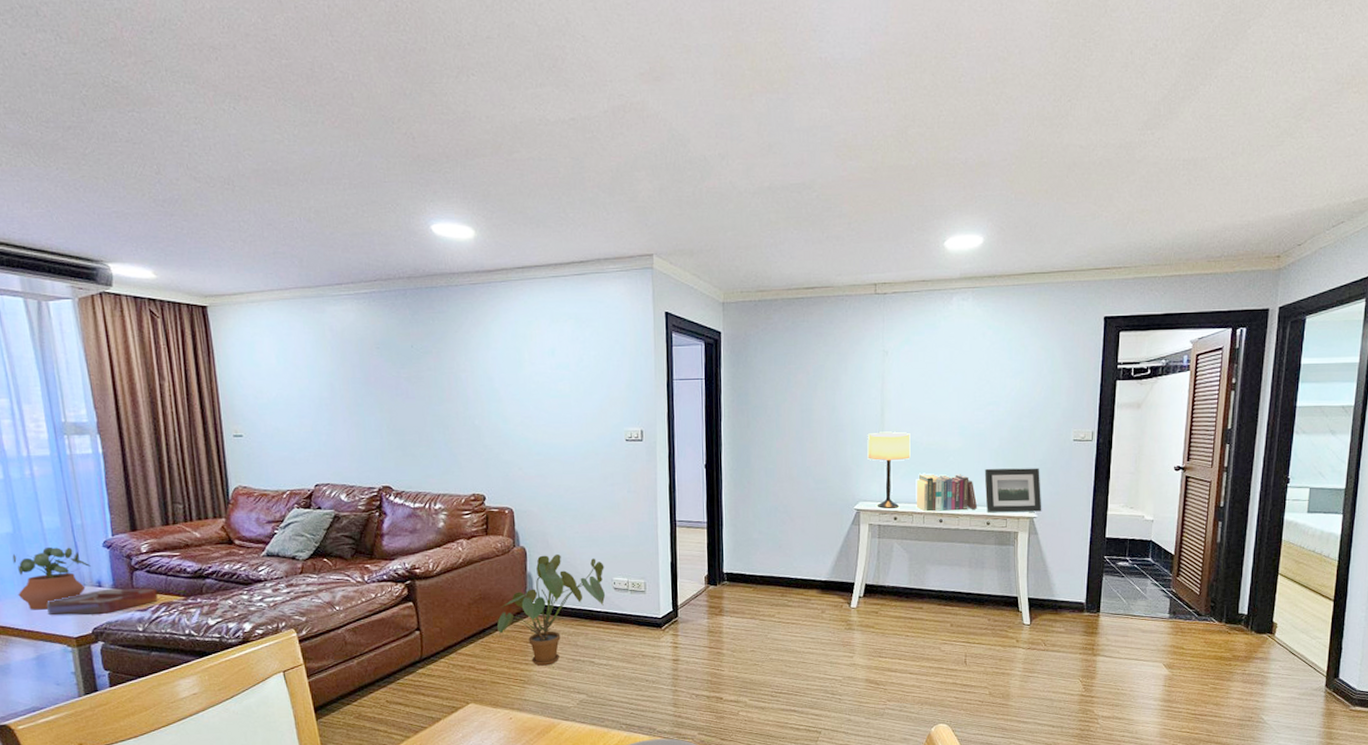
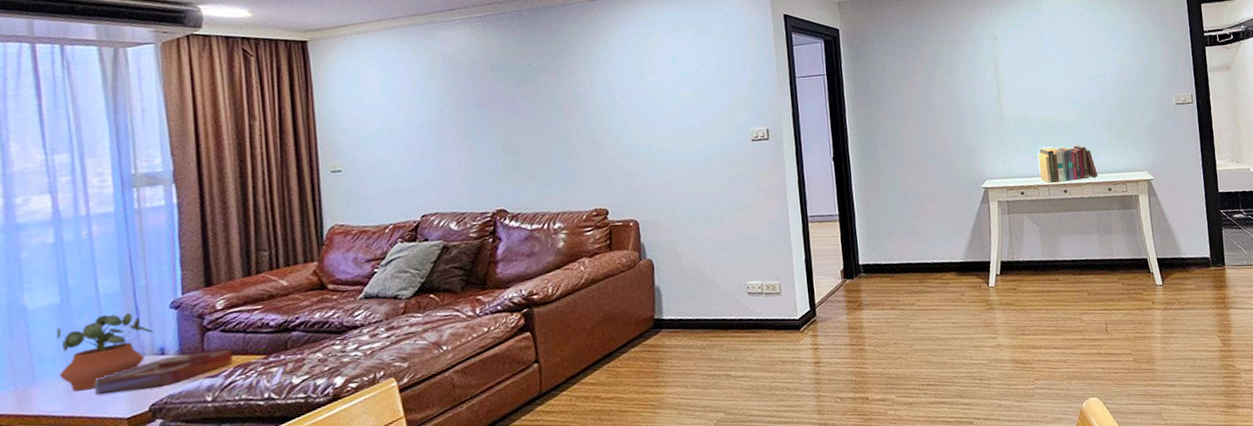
house plant: present [497,554,605,666] -> none [624,263,739,387]
table lamp: present [867,432,911,510] -> none [988,110,1030,185]
picture frame: present [984,468,1042,513] -> none [1099,132,1158,179]

